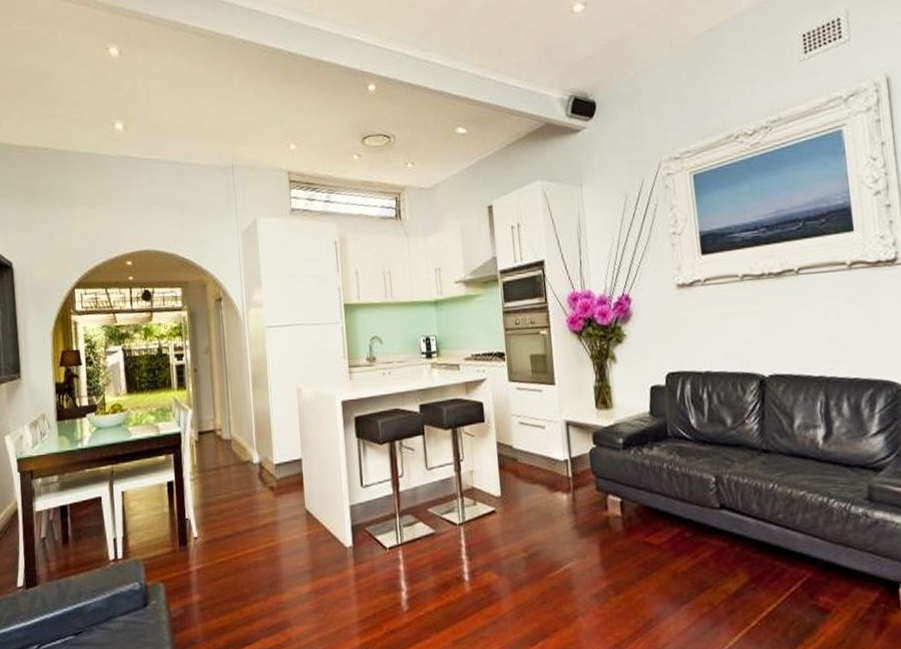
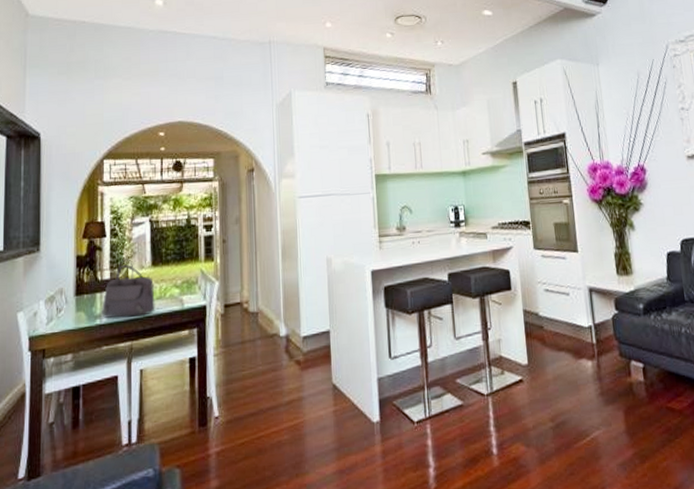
handbag: none [82,385,132,443] -> present [102,258,155,318]

